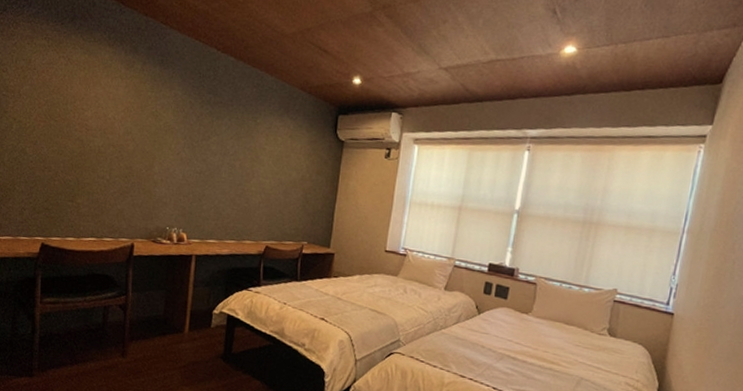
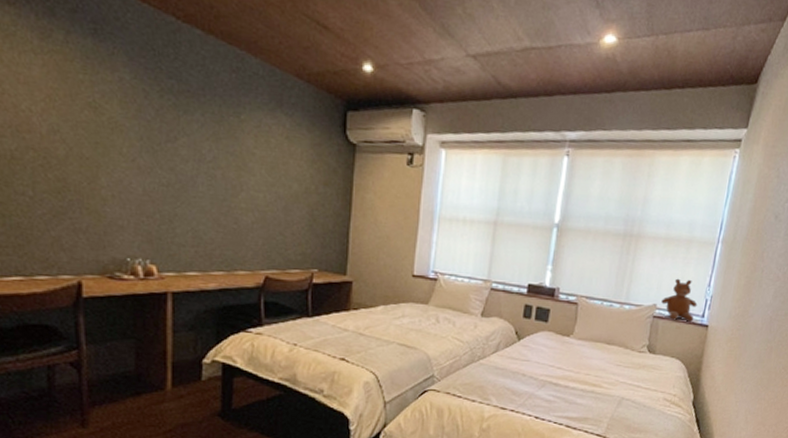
teddy bear: none [622,265,662,309] -> present [661,278,698,322]

